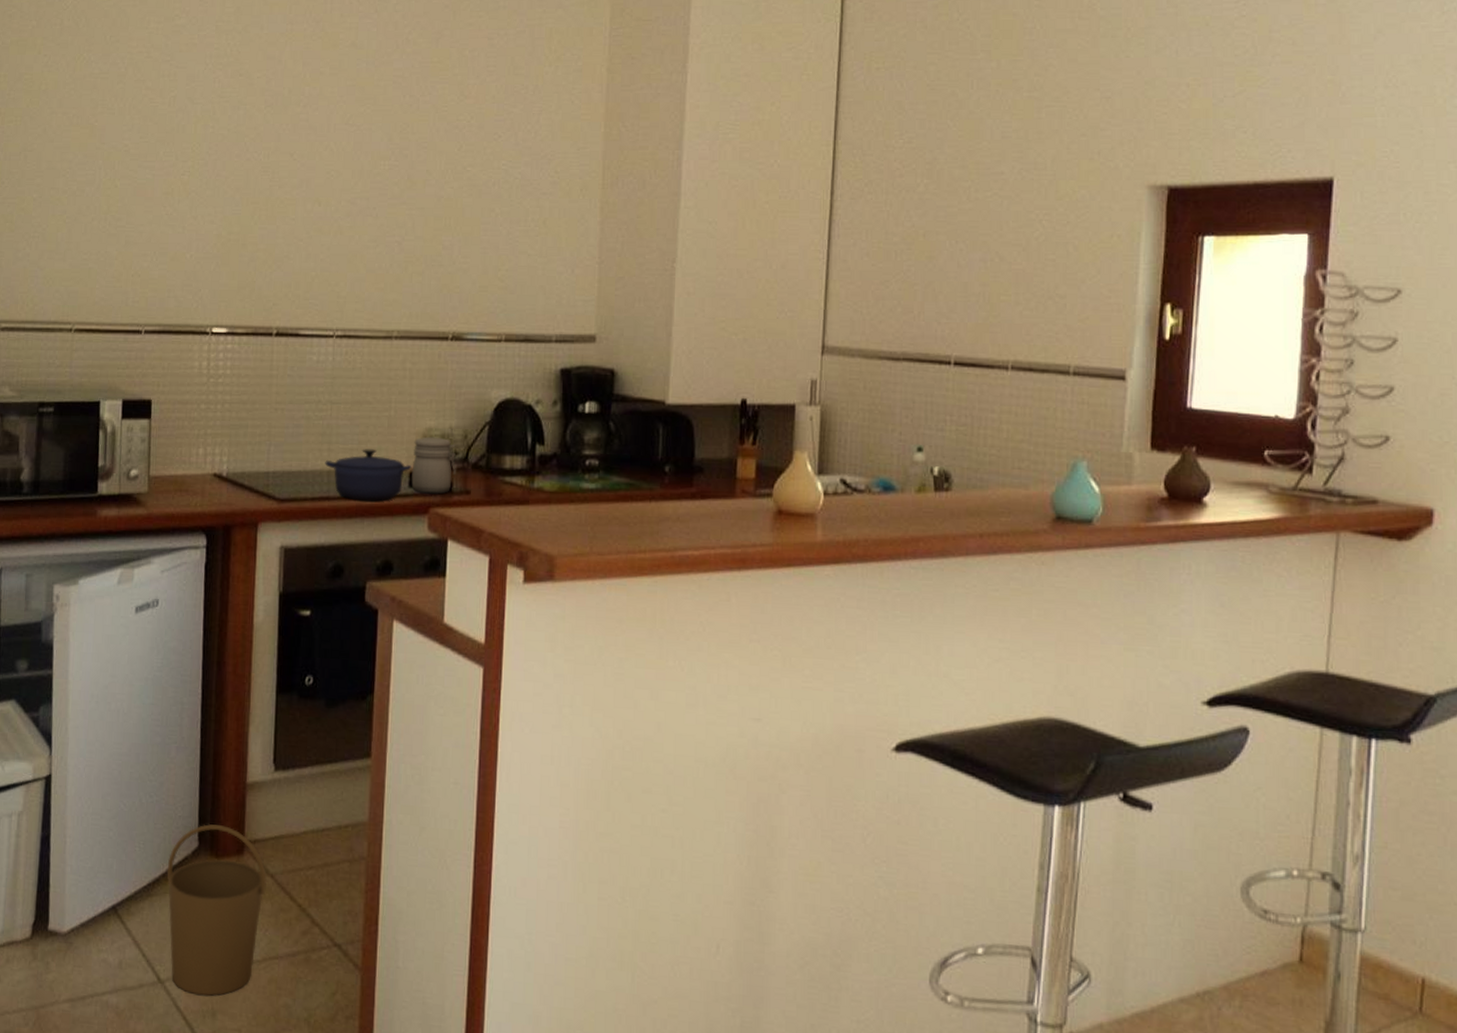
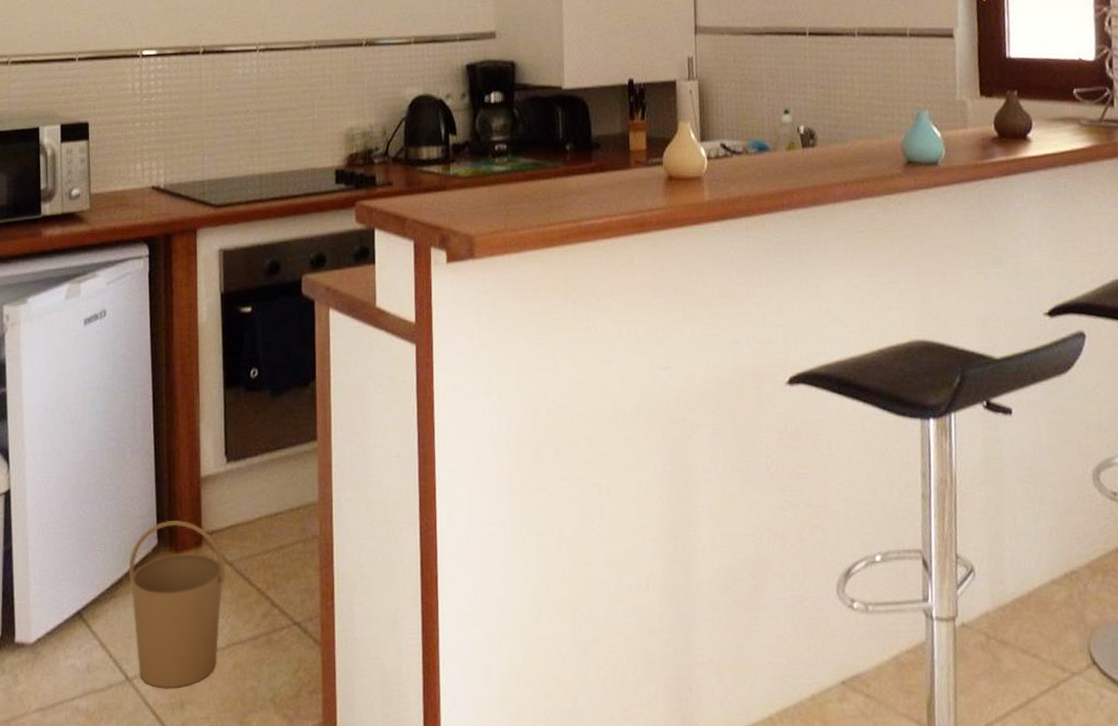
cooking pot: present [325,449,412,501] -> none [256,151,337,201]
jar: present [411,436,456,495] -> none [337,135,378,190]

